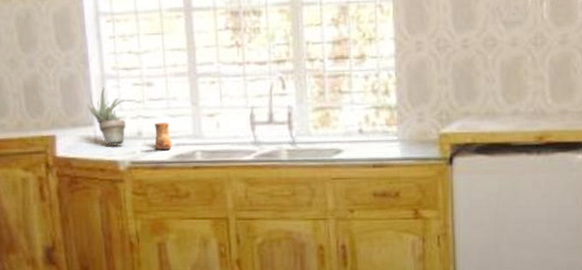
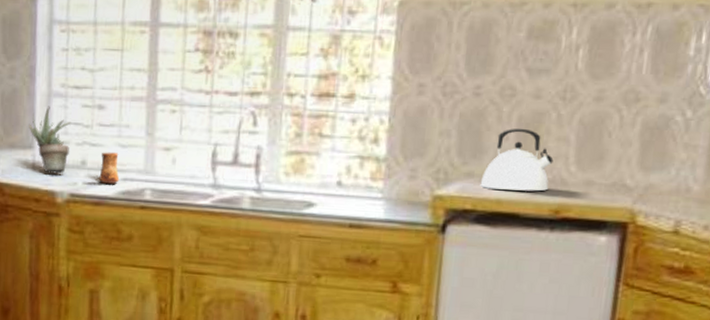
kettle: none [476,71,533,124] -> present [480,128,554,192]

